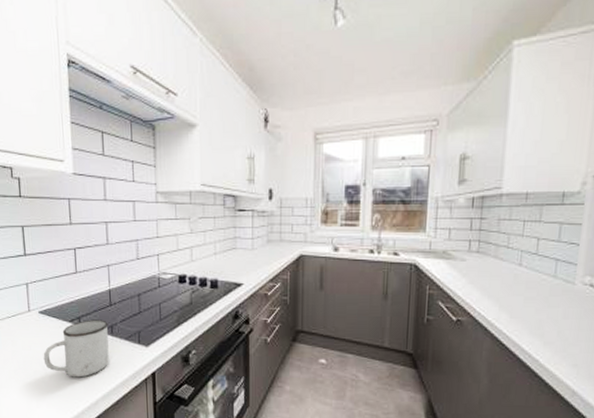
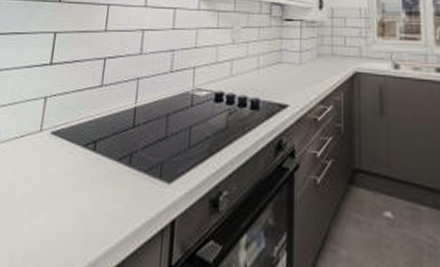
mug: present [43,319,109,378] -> none [43,144,128,224]

